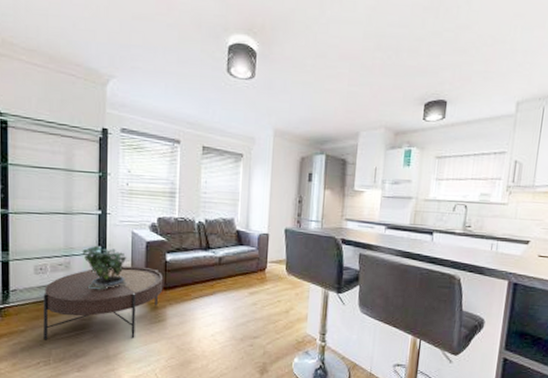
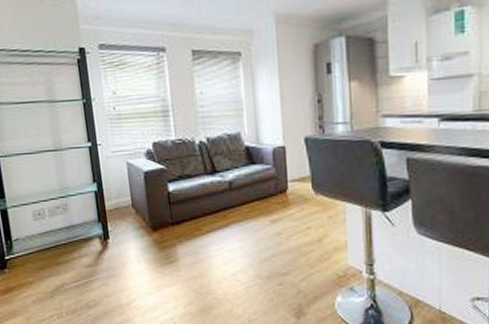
coffee table: present [43,266,164,340] -> none [45,201,170,291]
potted plant: present [82,244,128,290] -> none [77,179,131,233]

